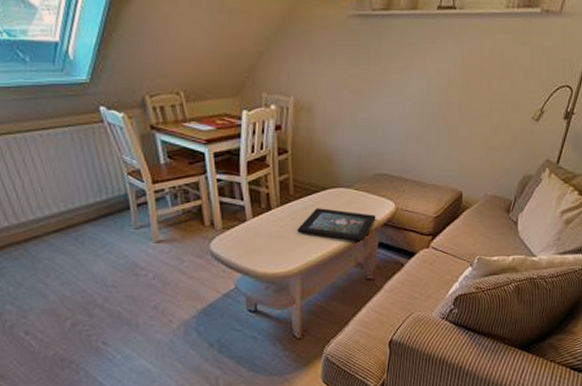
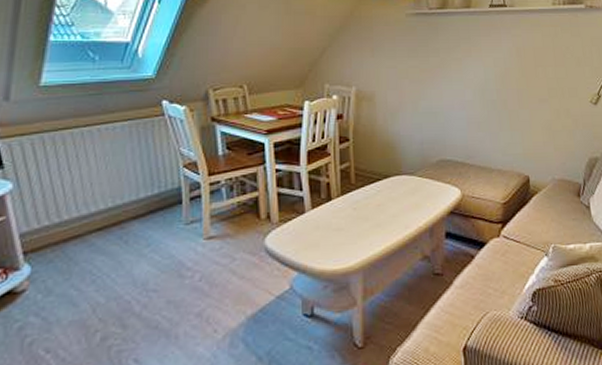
decorative tray: present [297,208,376,241] -> none [358,197,442,231]

